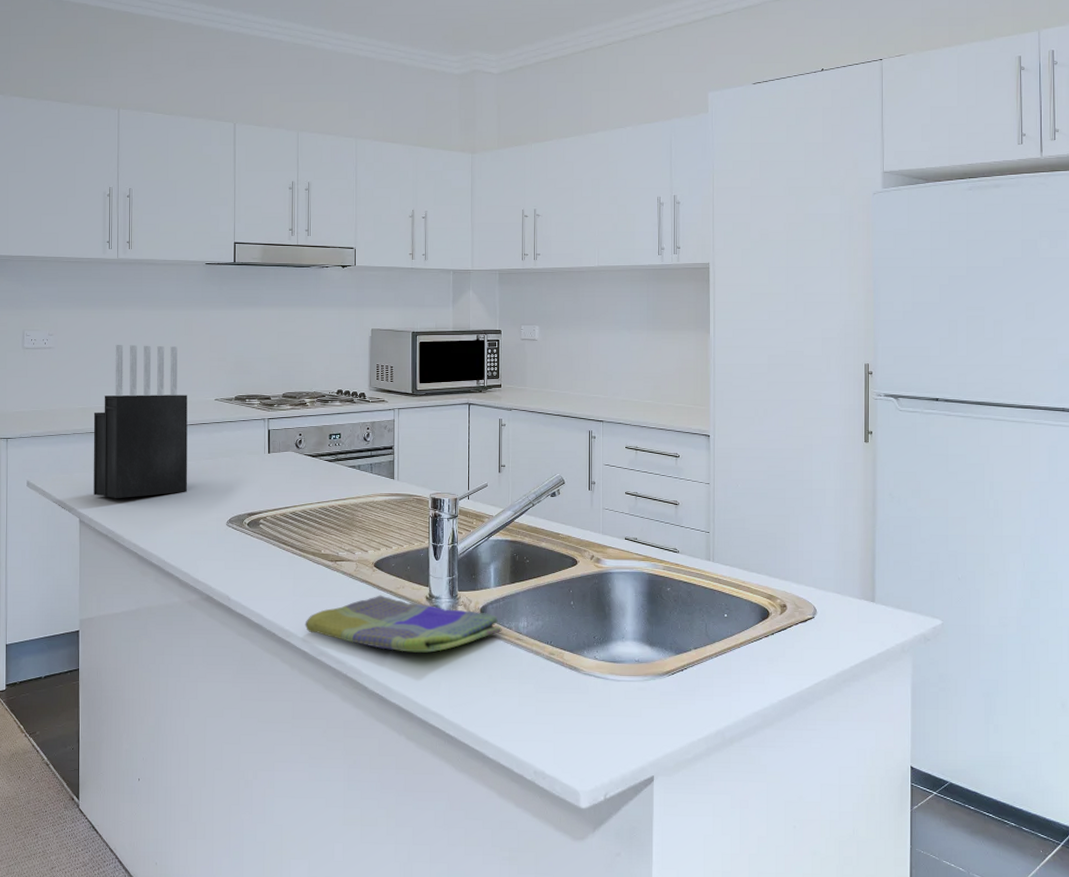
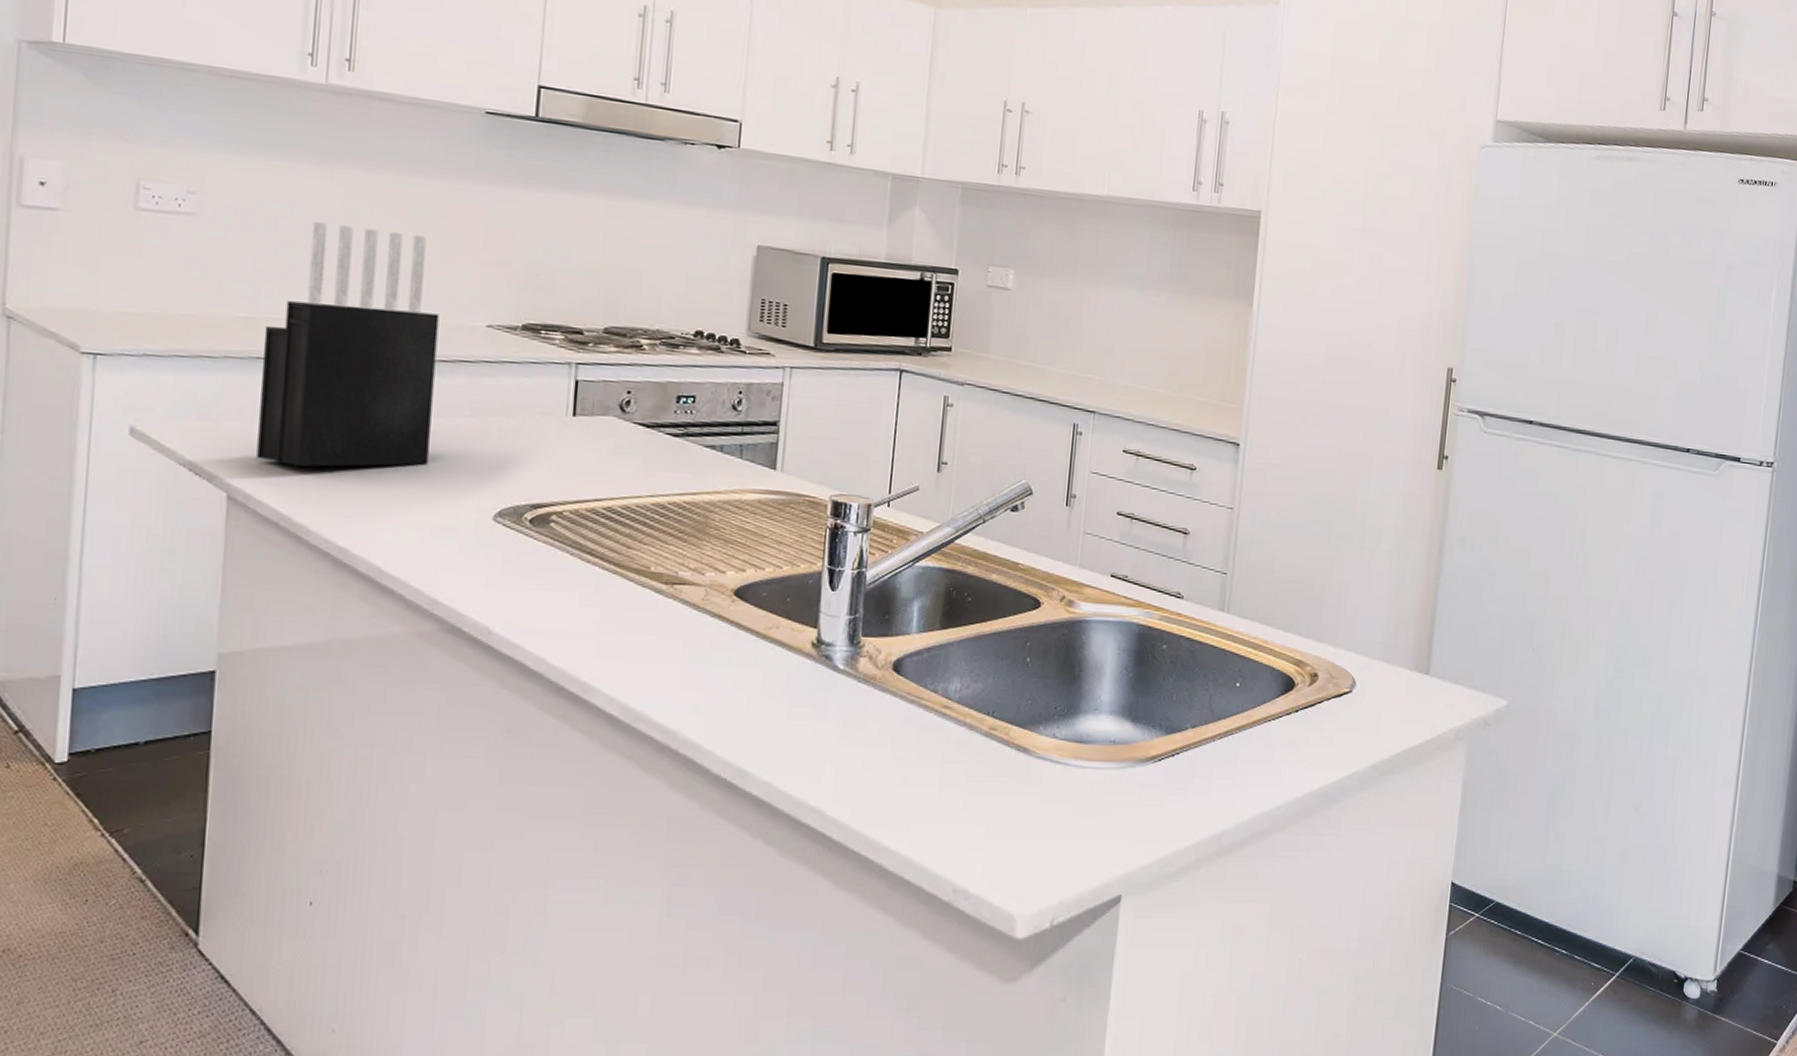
dish towel: present [305,595,502,653] -> none [614,636,923,722]

